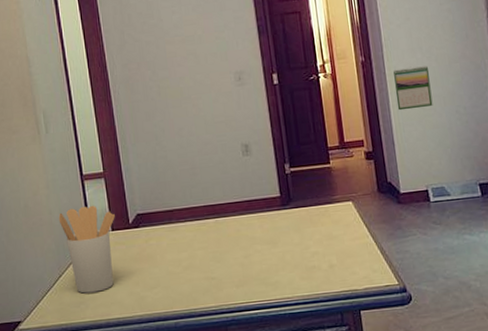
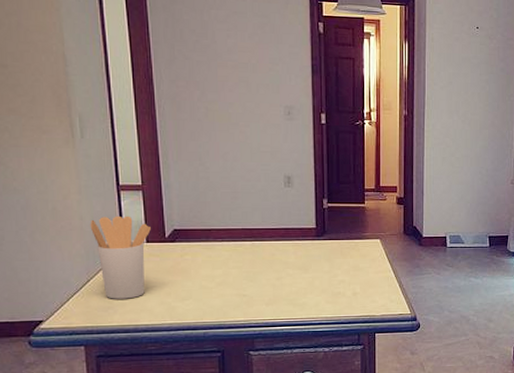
calendar: present [393,66,433,111] -> none [430,126,461,165]

